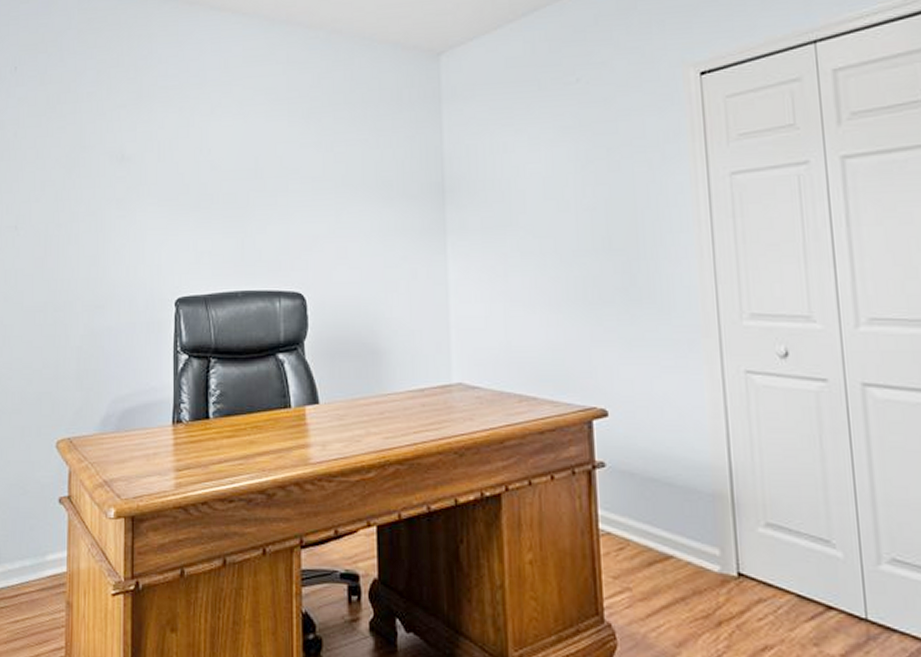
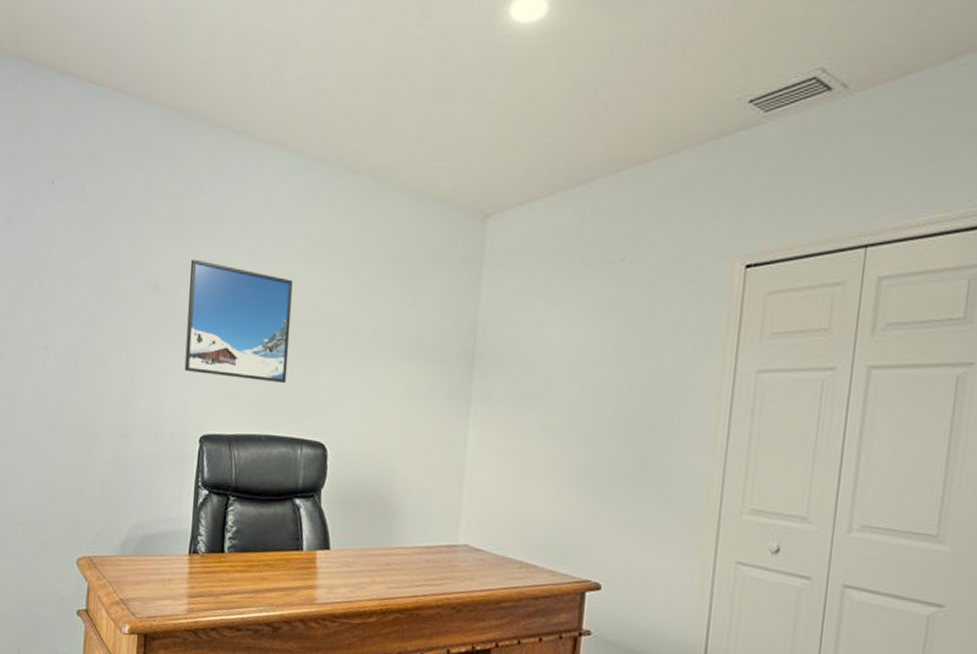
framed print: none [154,125,258,238] -> present [184,259,293,384]

